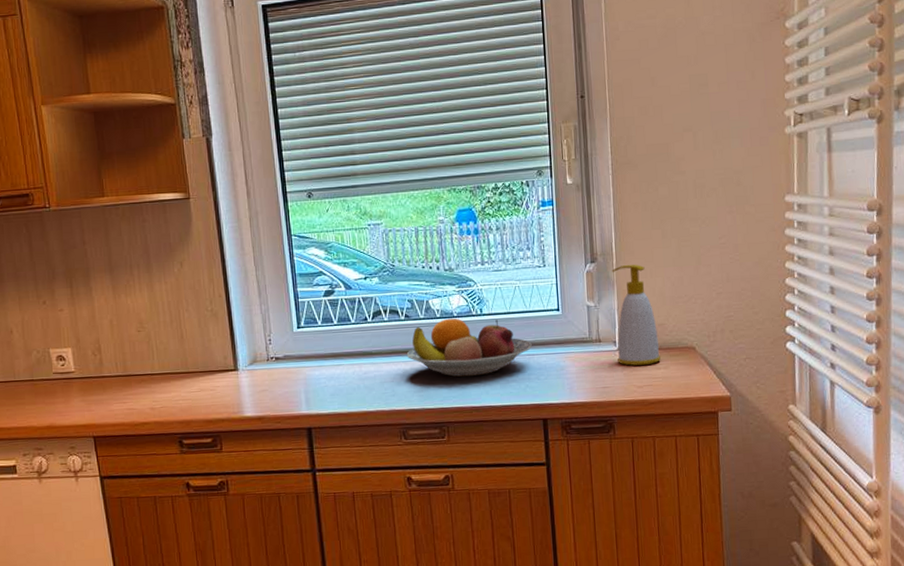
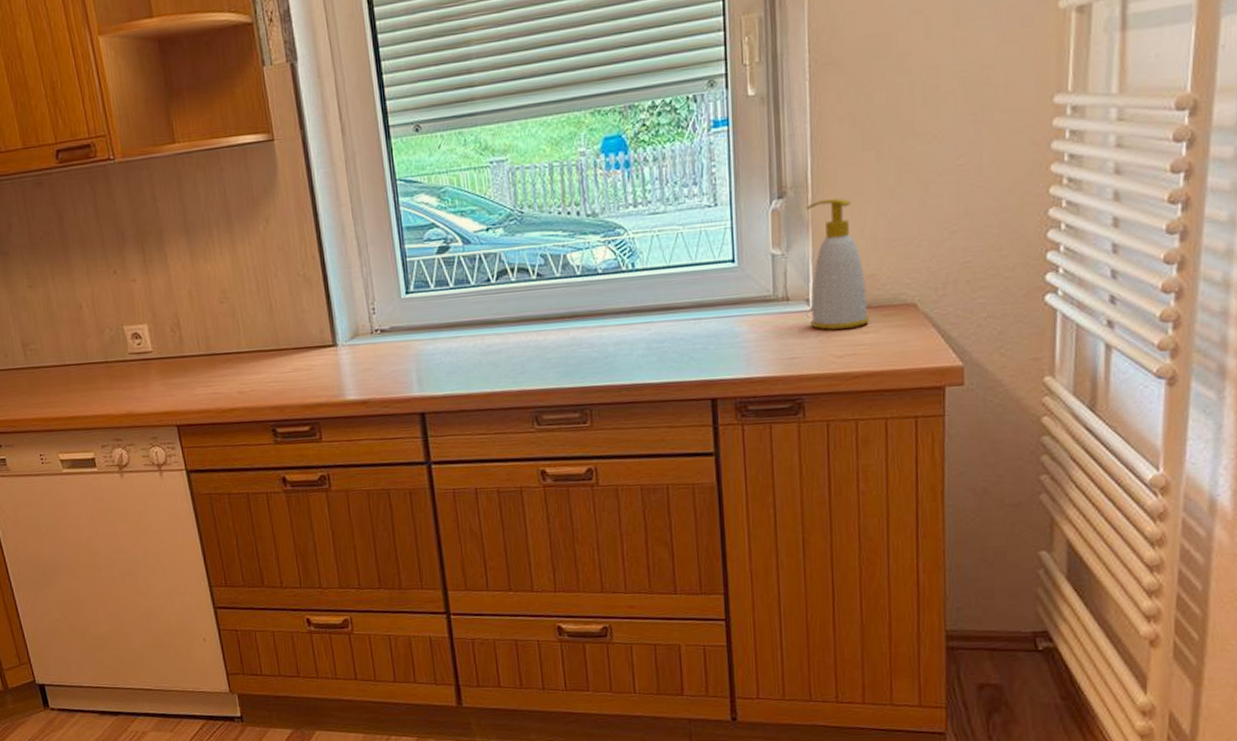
fruit bowl: present [406,318,532,377] -> none [539,275,698,349]

